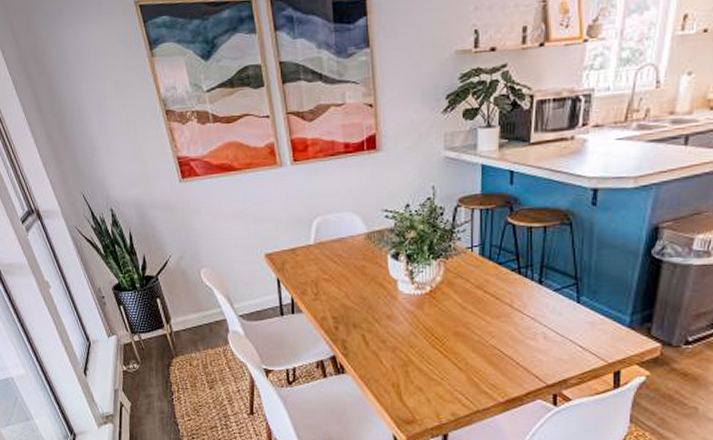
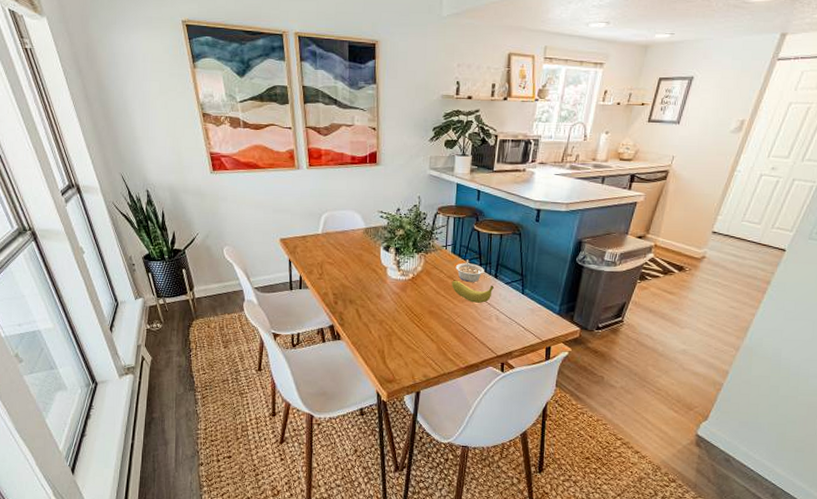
fruit: none [482,292,538,318] -> present [452,281,494,303]
legume: none [485,263,524,293] -> present [455,259,484,283]

